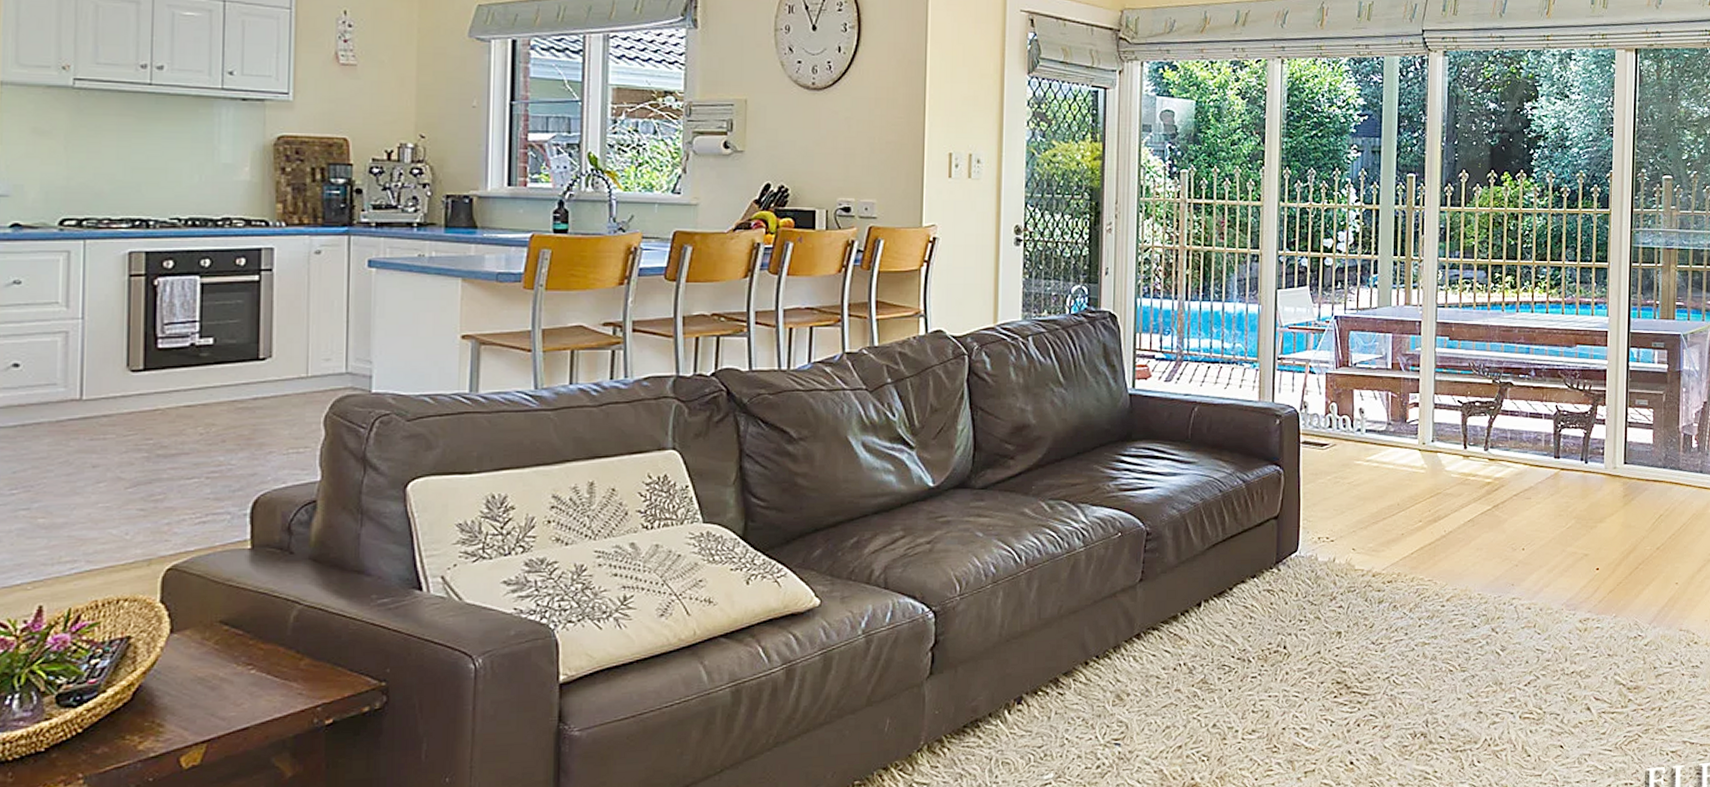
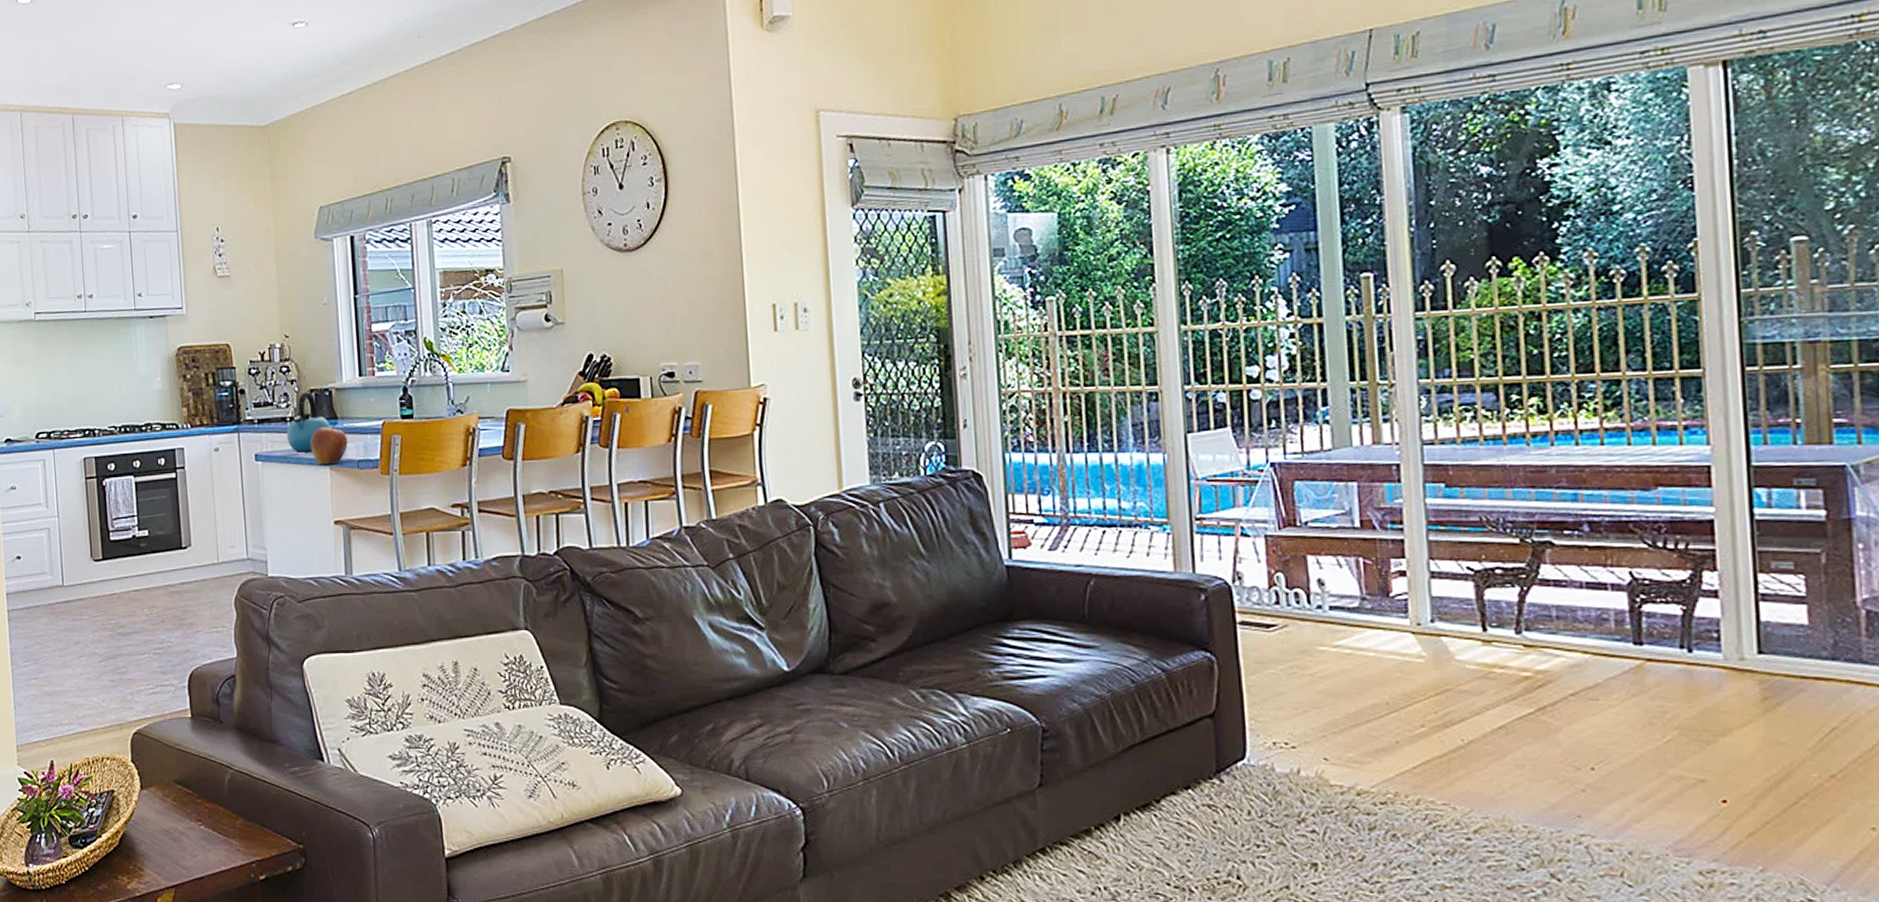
kettle: none [411,197,467,261] -> present [286,392,330,453]
fruit: none [440,230,487,276] -> present [310,420,348,466]

